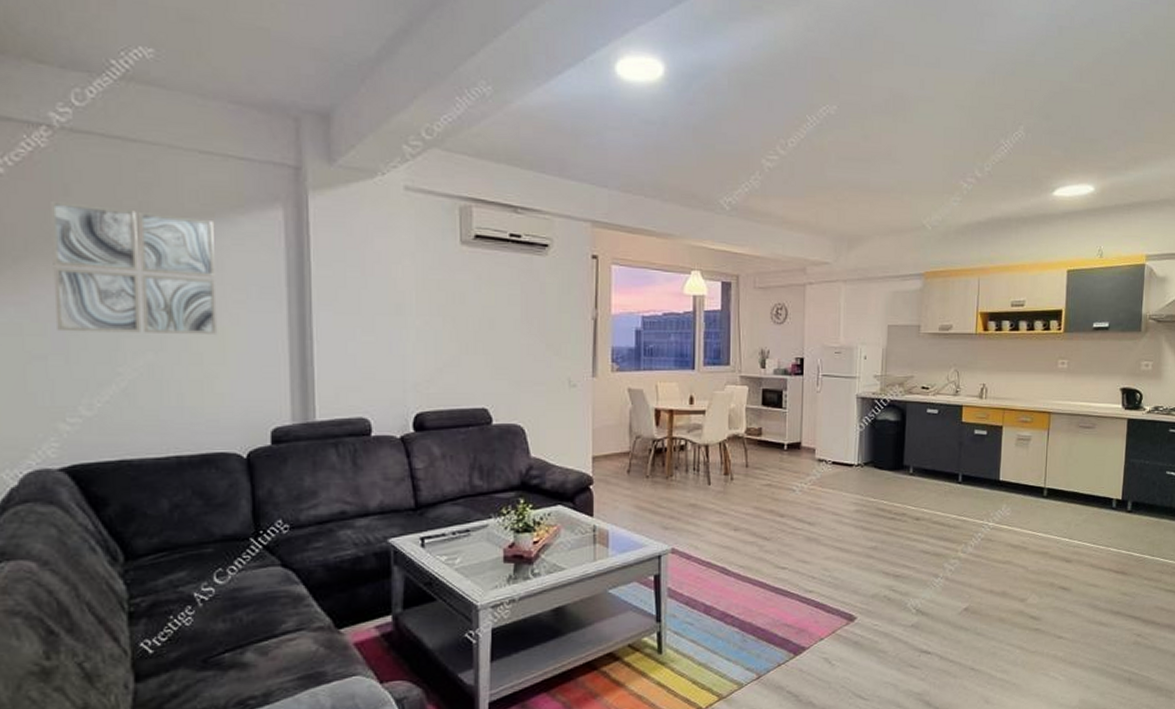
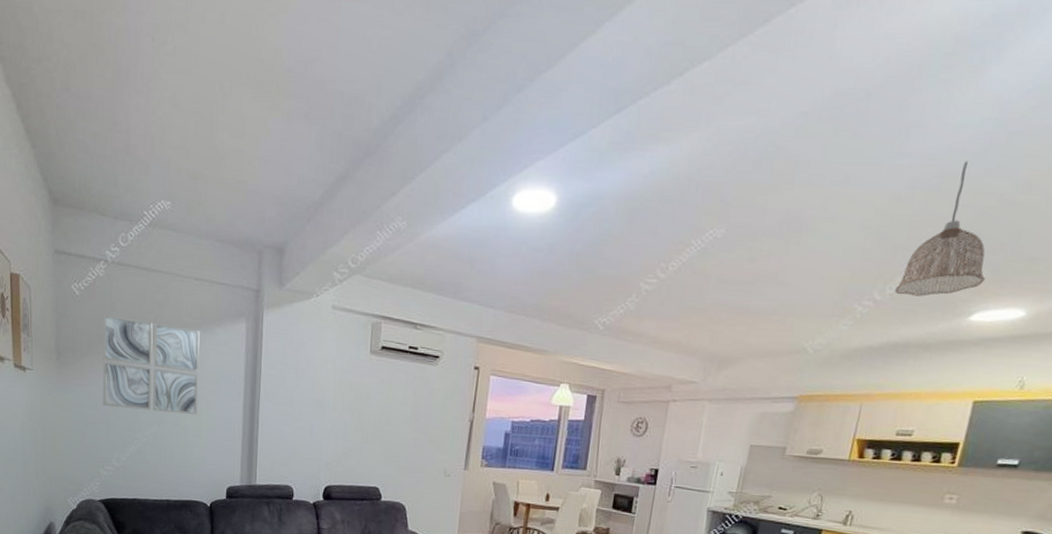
pendant lamp: none [991,50,1061,174] -> present [895,161,986,297]

